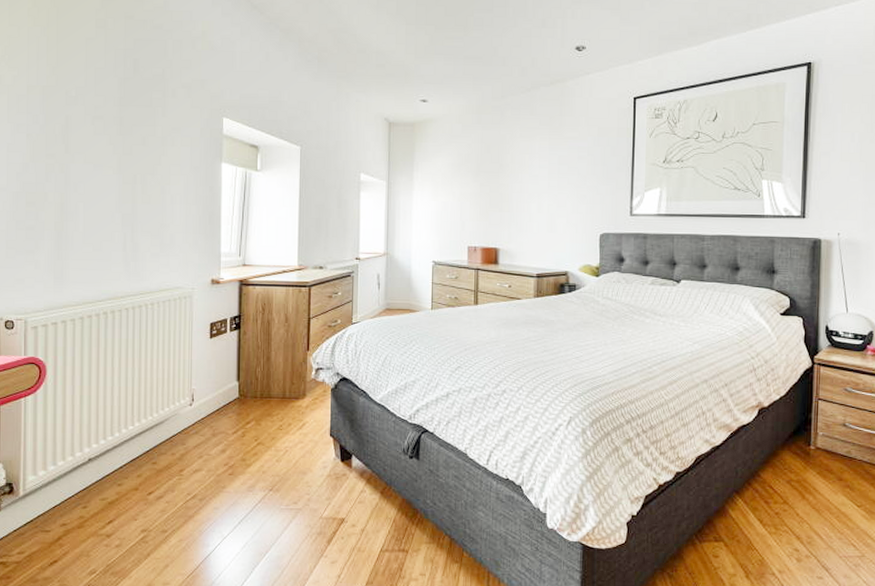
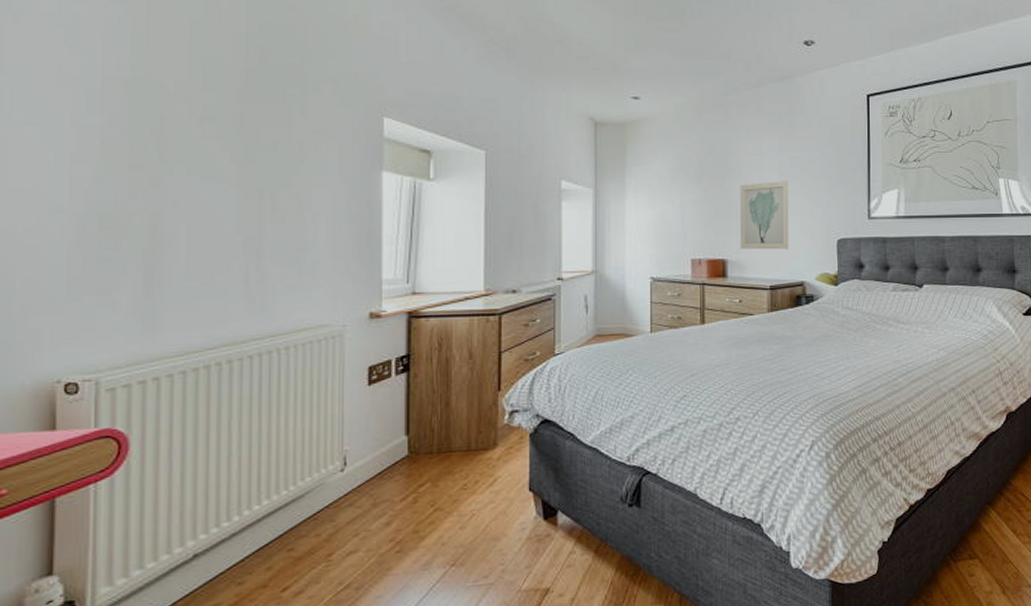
wall art: none [511,177,556,241] -> present [740,180,789,250]

